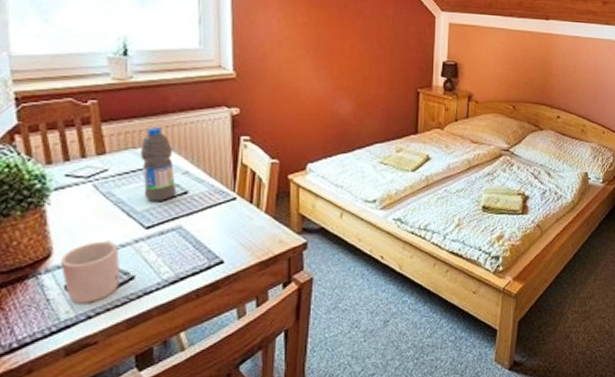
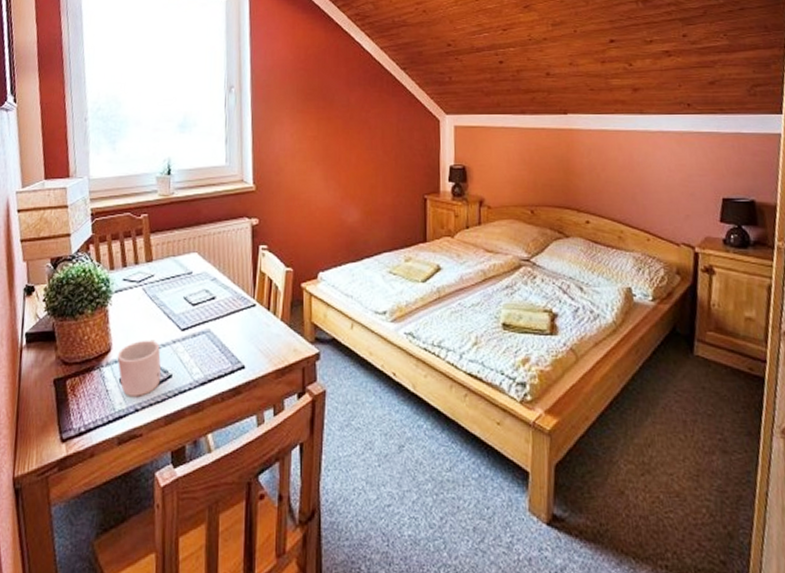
water bottle: present [140,127,177,201] -> none [178,237,207,305]

